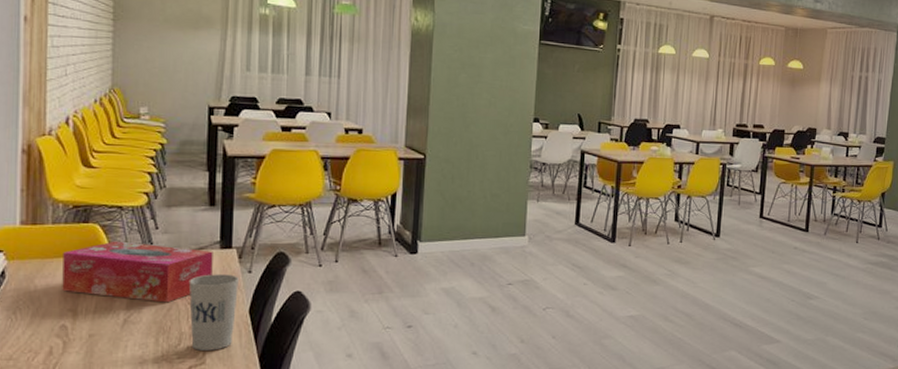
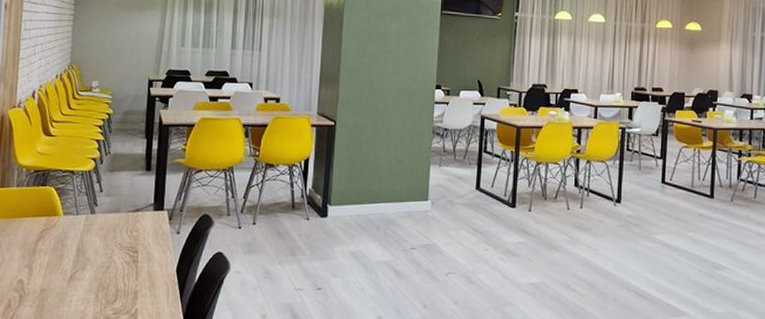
tissue box: present [62,241,213,303] -> none [21,202,148,261]
cup: present [188,274,239,351] -> none [125,234,168,307]

